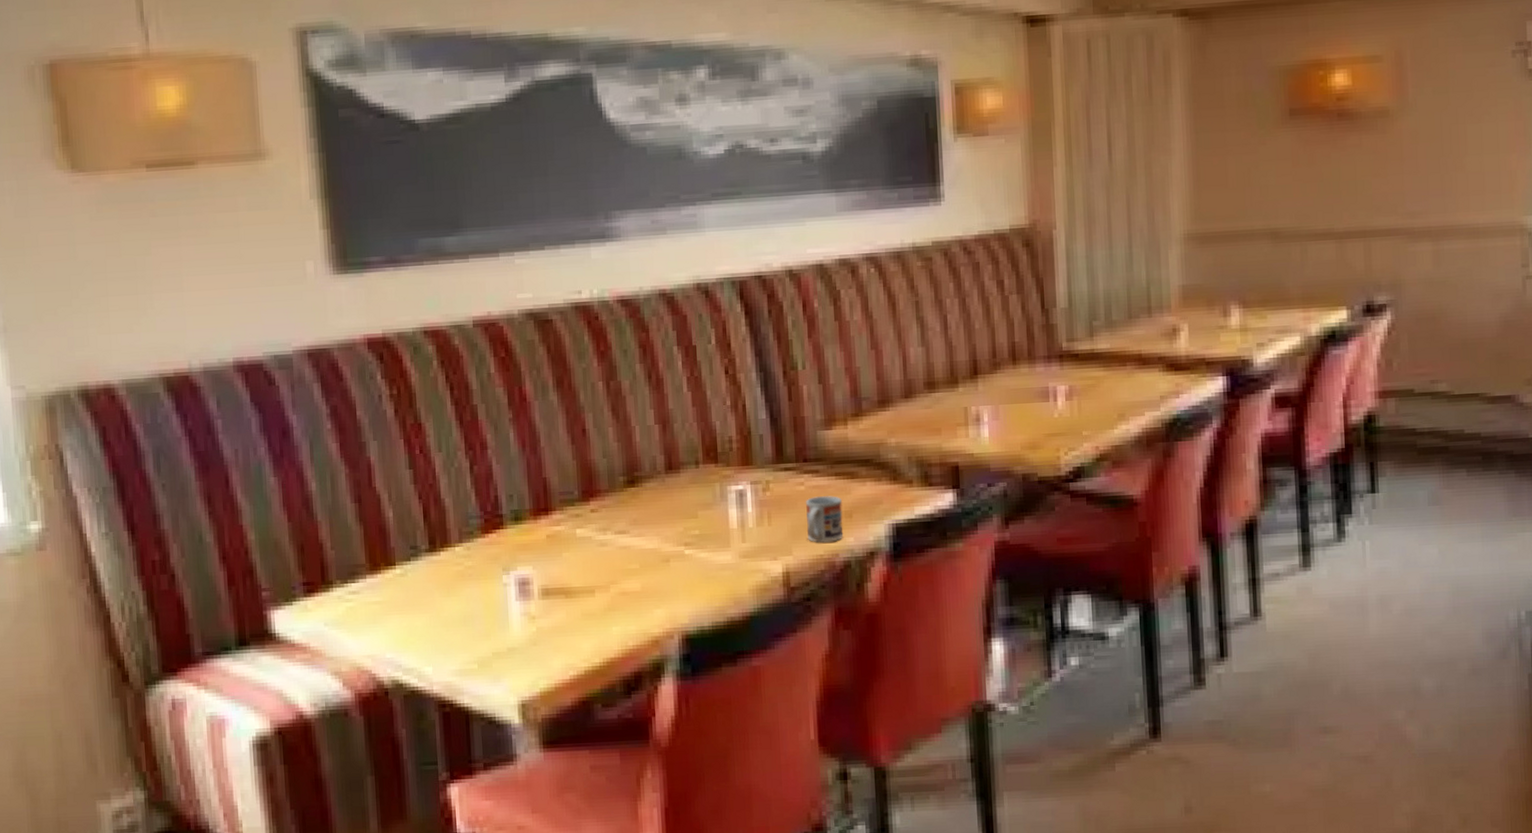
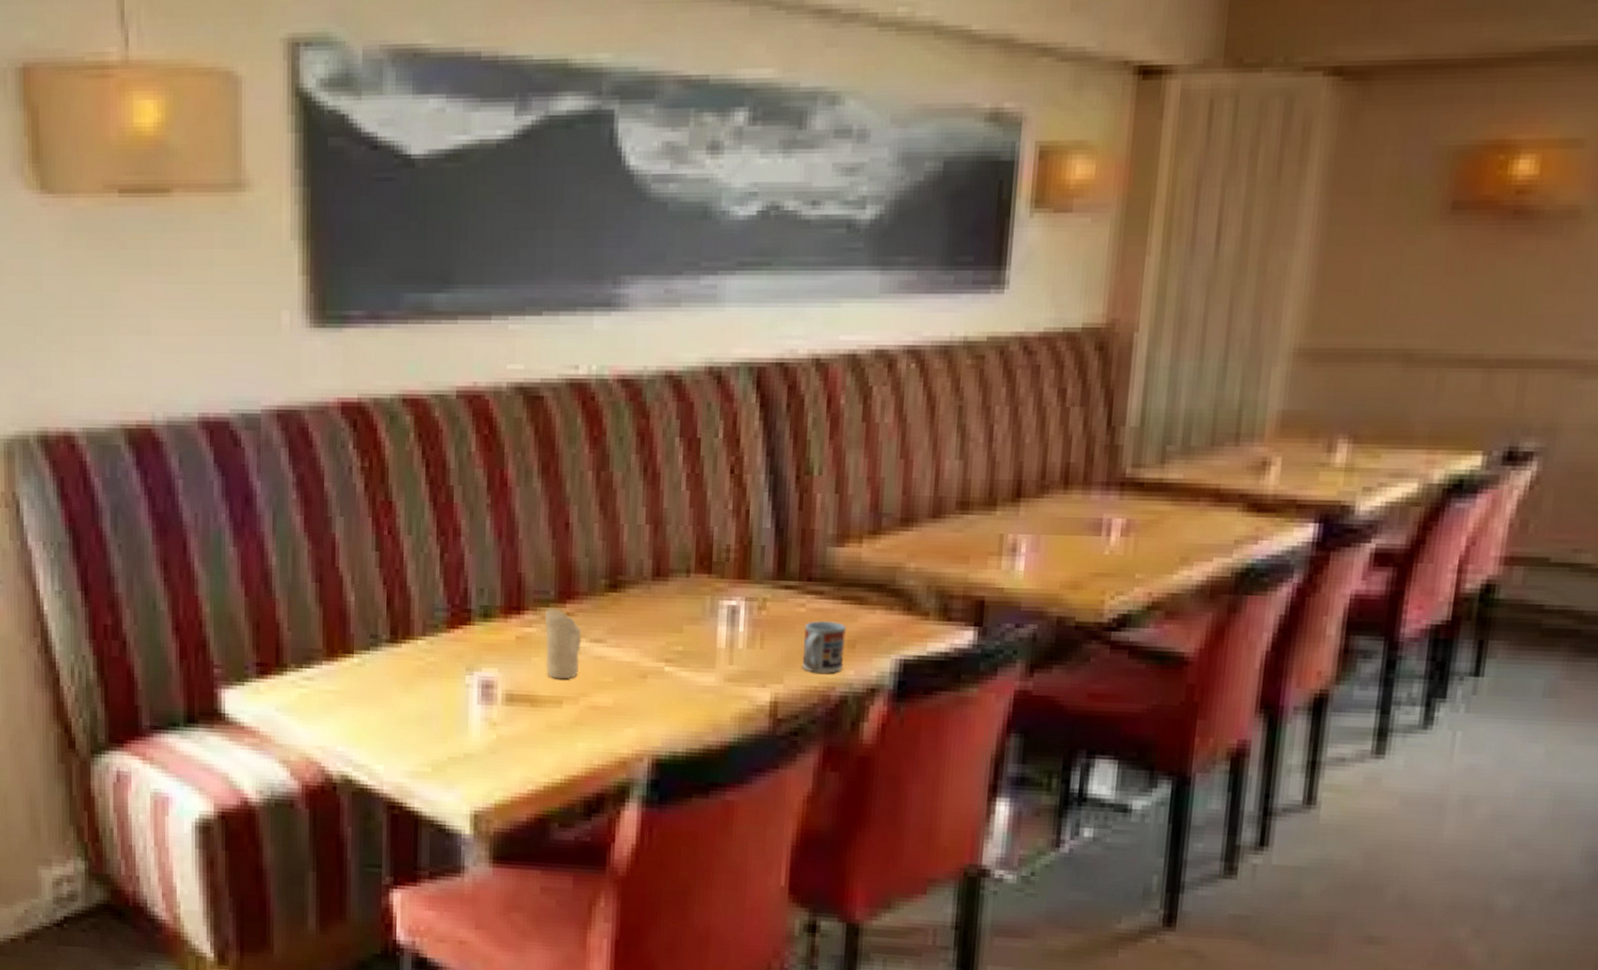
candle: none [571,506,607,571] -> present [544,608,581,679]

